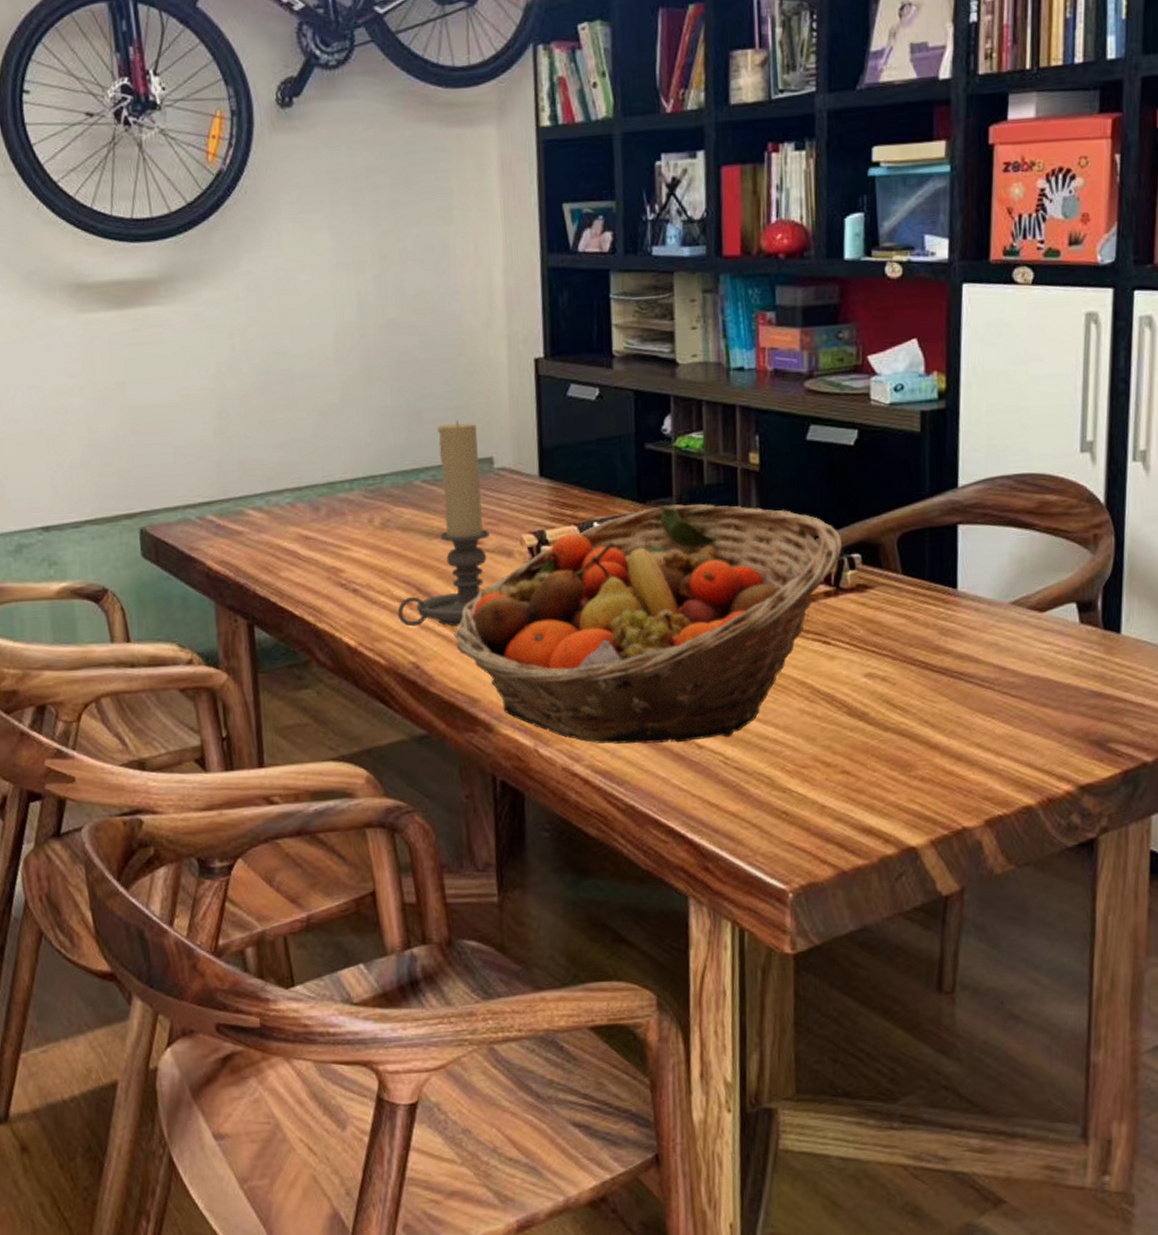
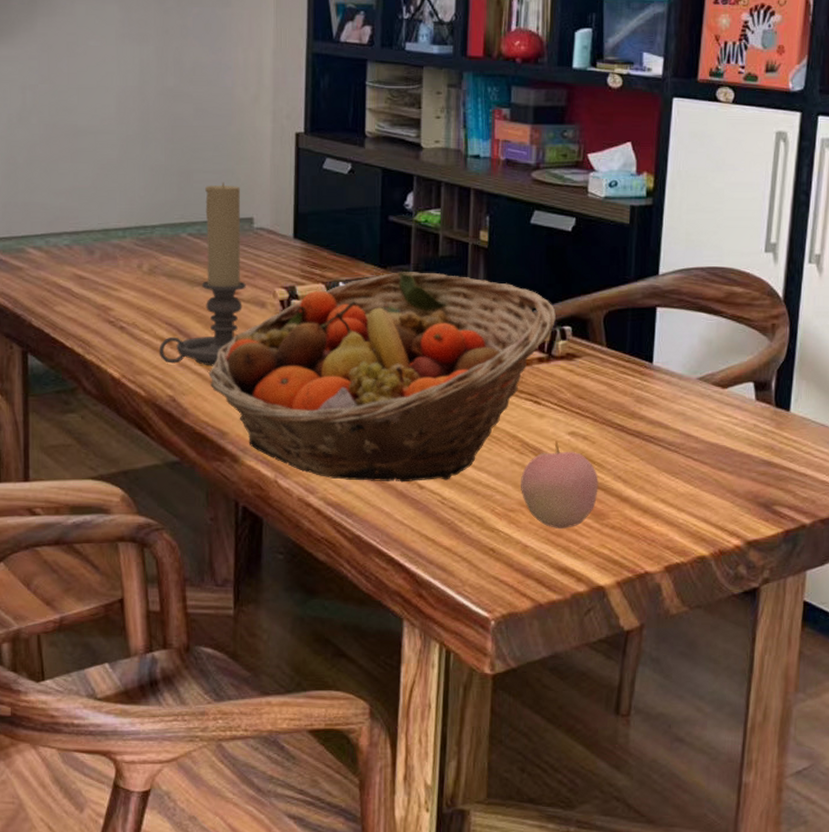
apple: none [813,684,903,784] -> present [521,440,599,528]

